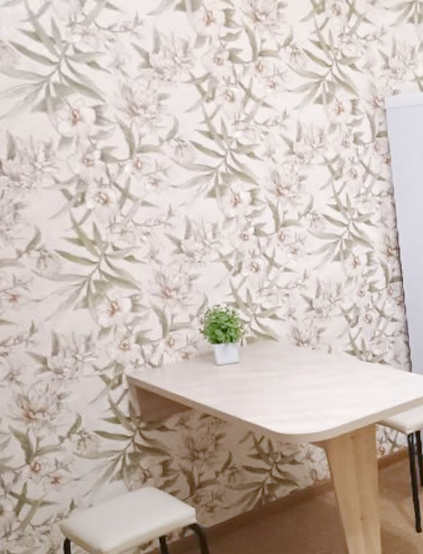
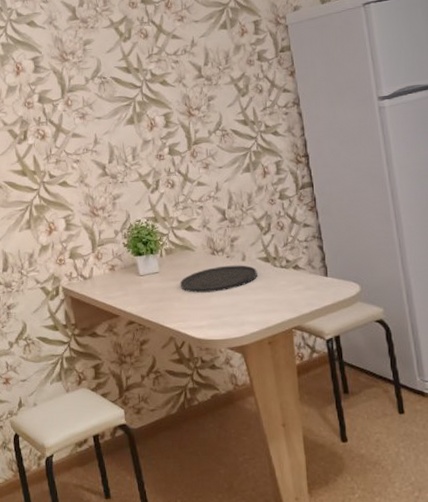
plate: none [261,357,343,385] -> present [180,265,257,293]

